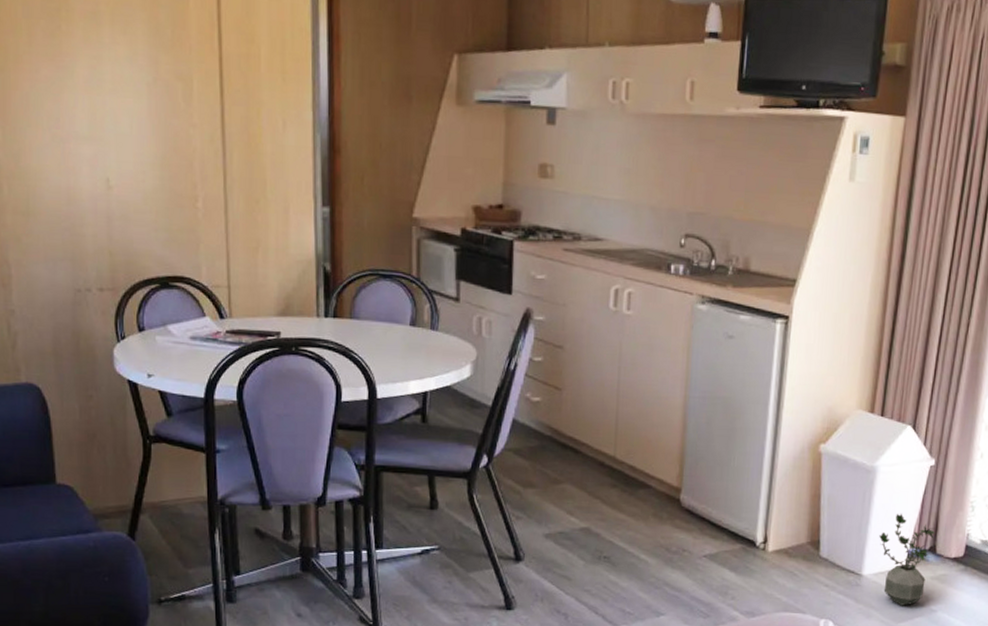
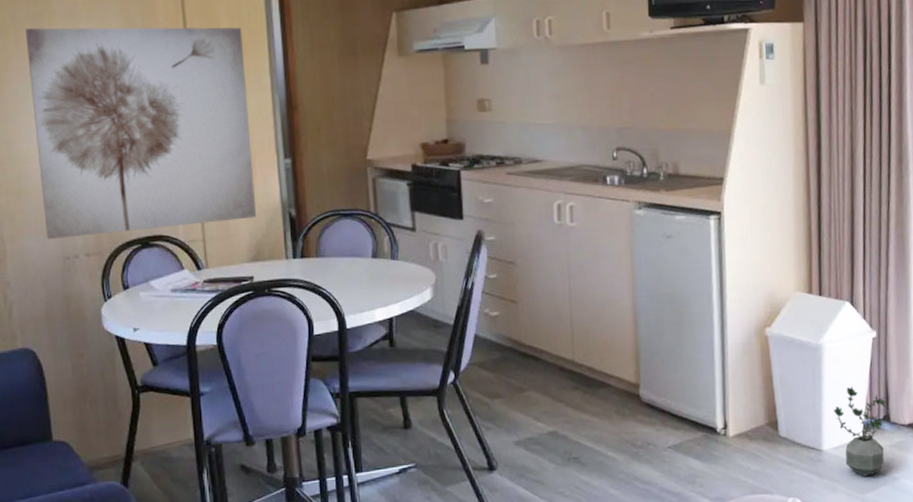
wall art: none [39,26,288,269] -> present [25,27,257,239]

